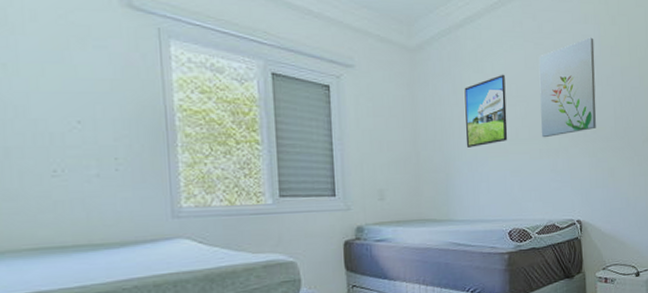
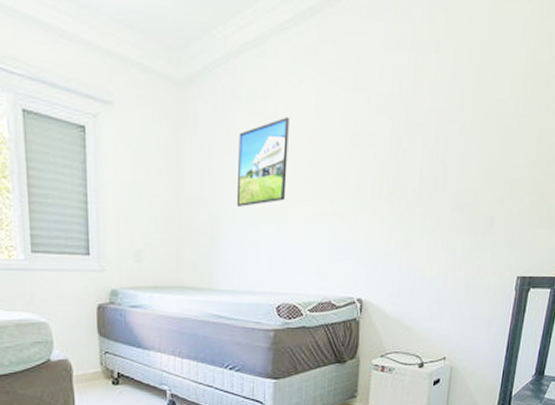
wall art: present [538,37,596,138] -> none [326,69,408,199]

